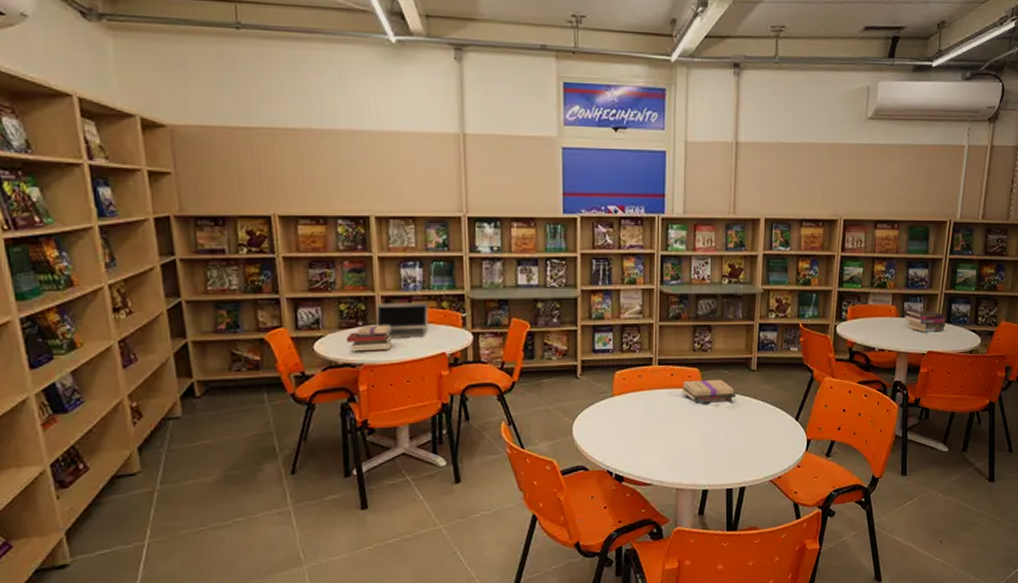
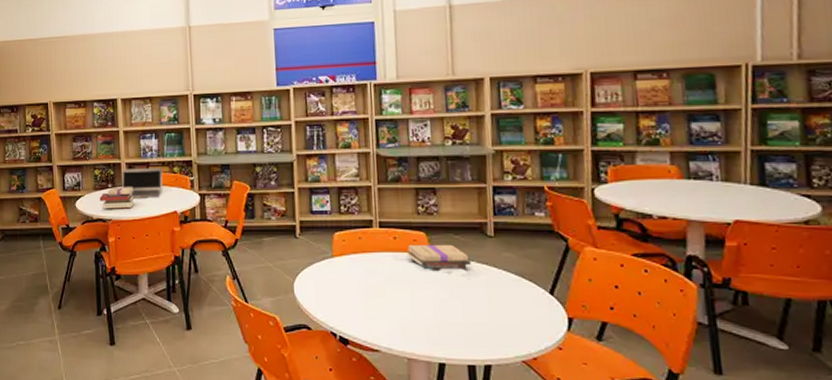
books: present [905,310,946,333] -> none [692,170,760,197]

